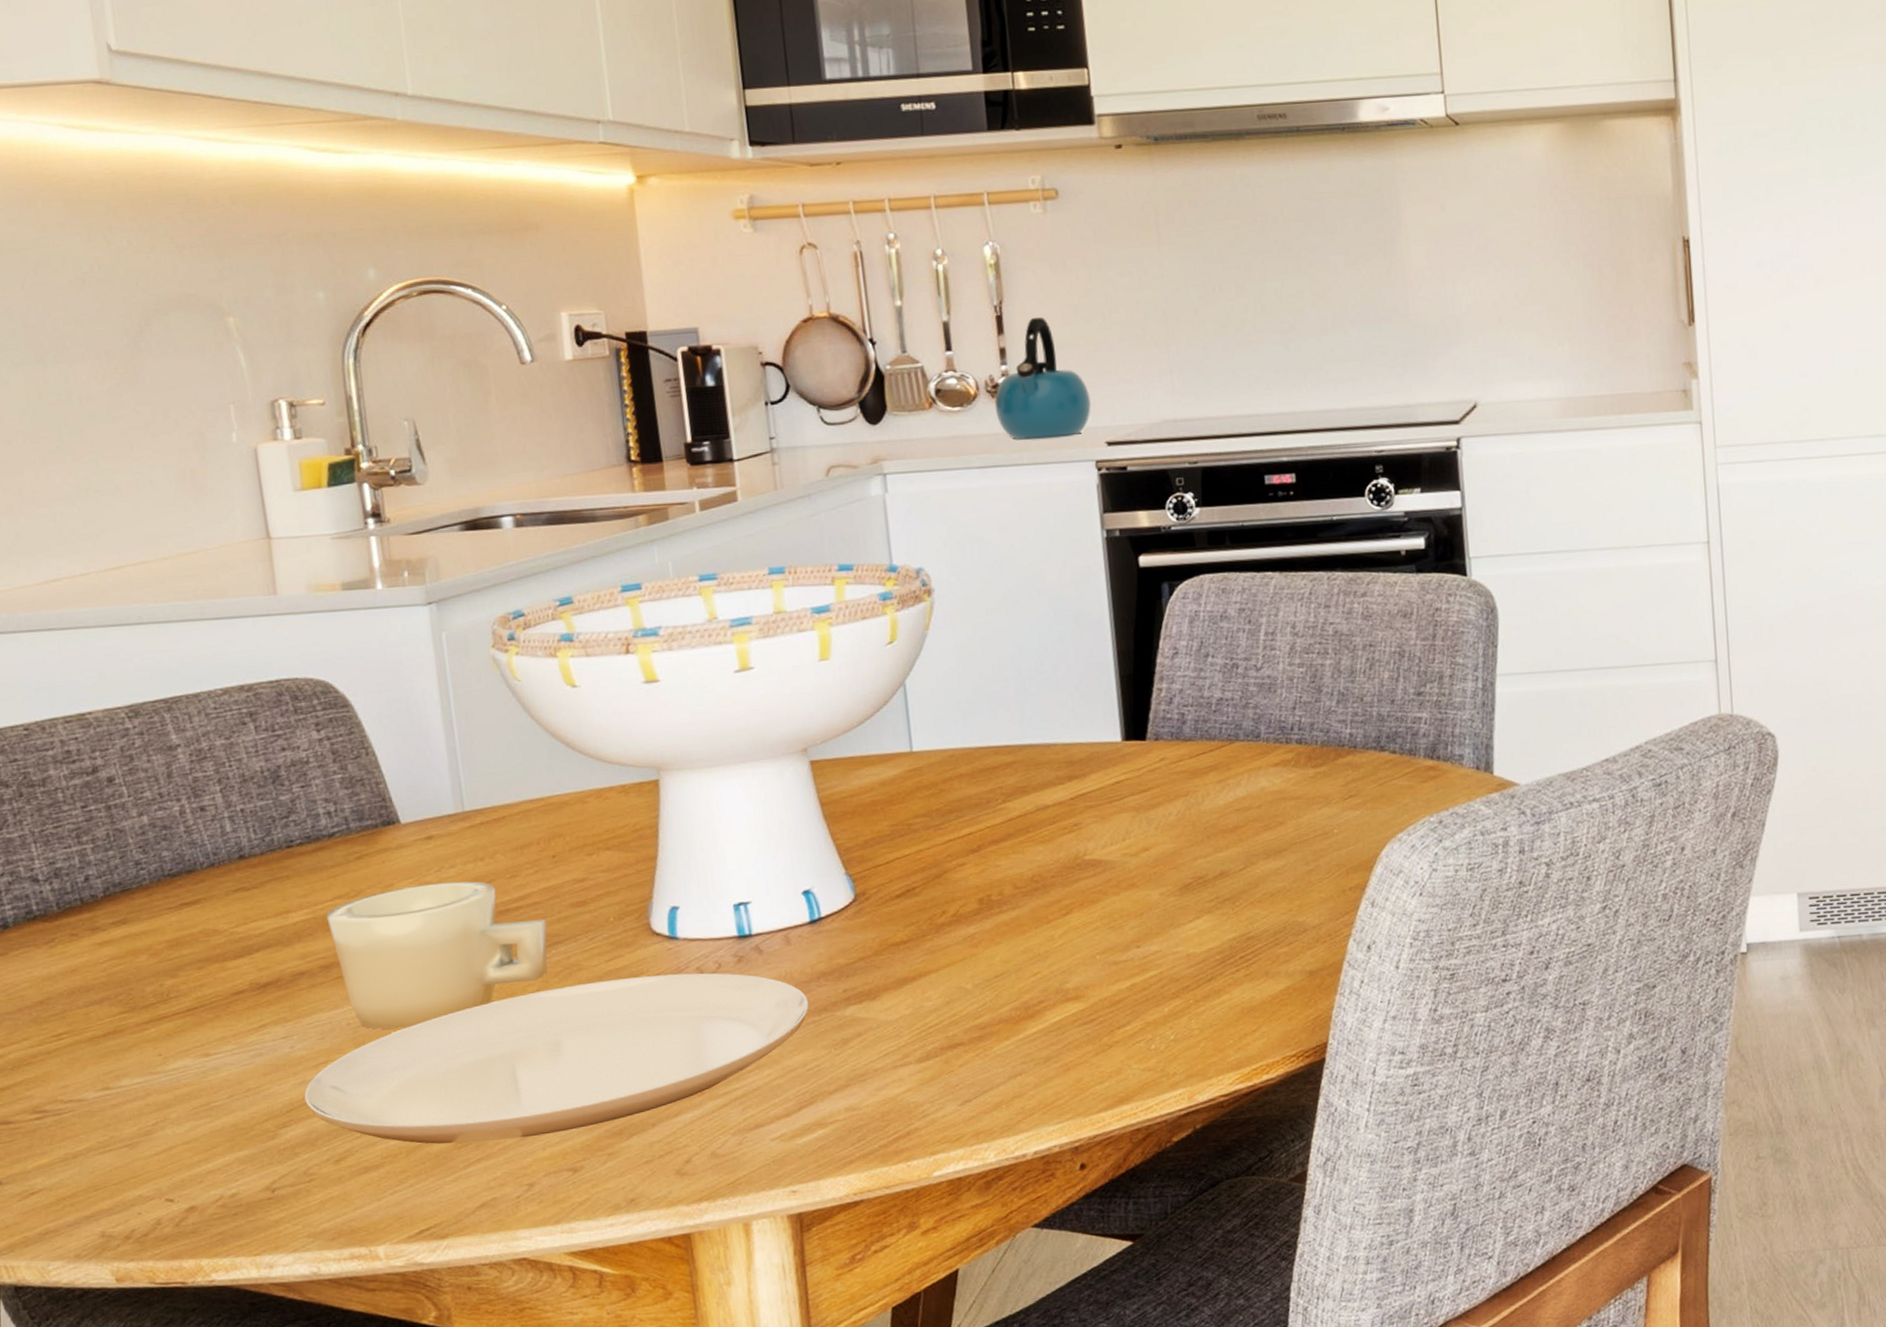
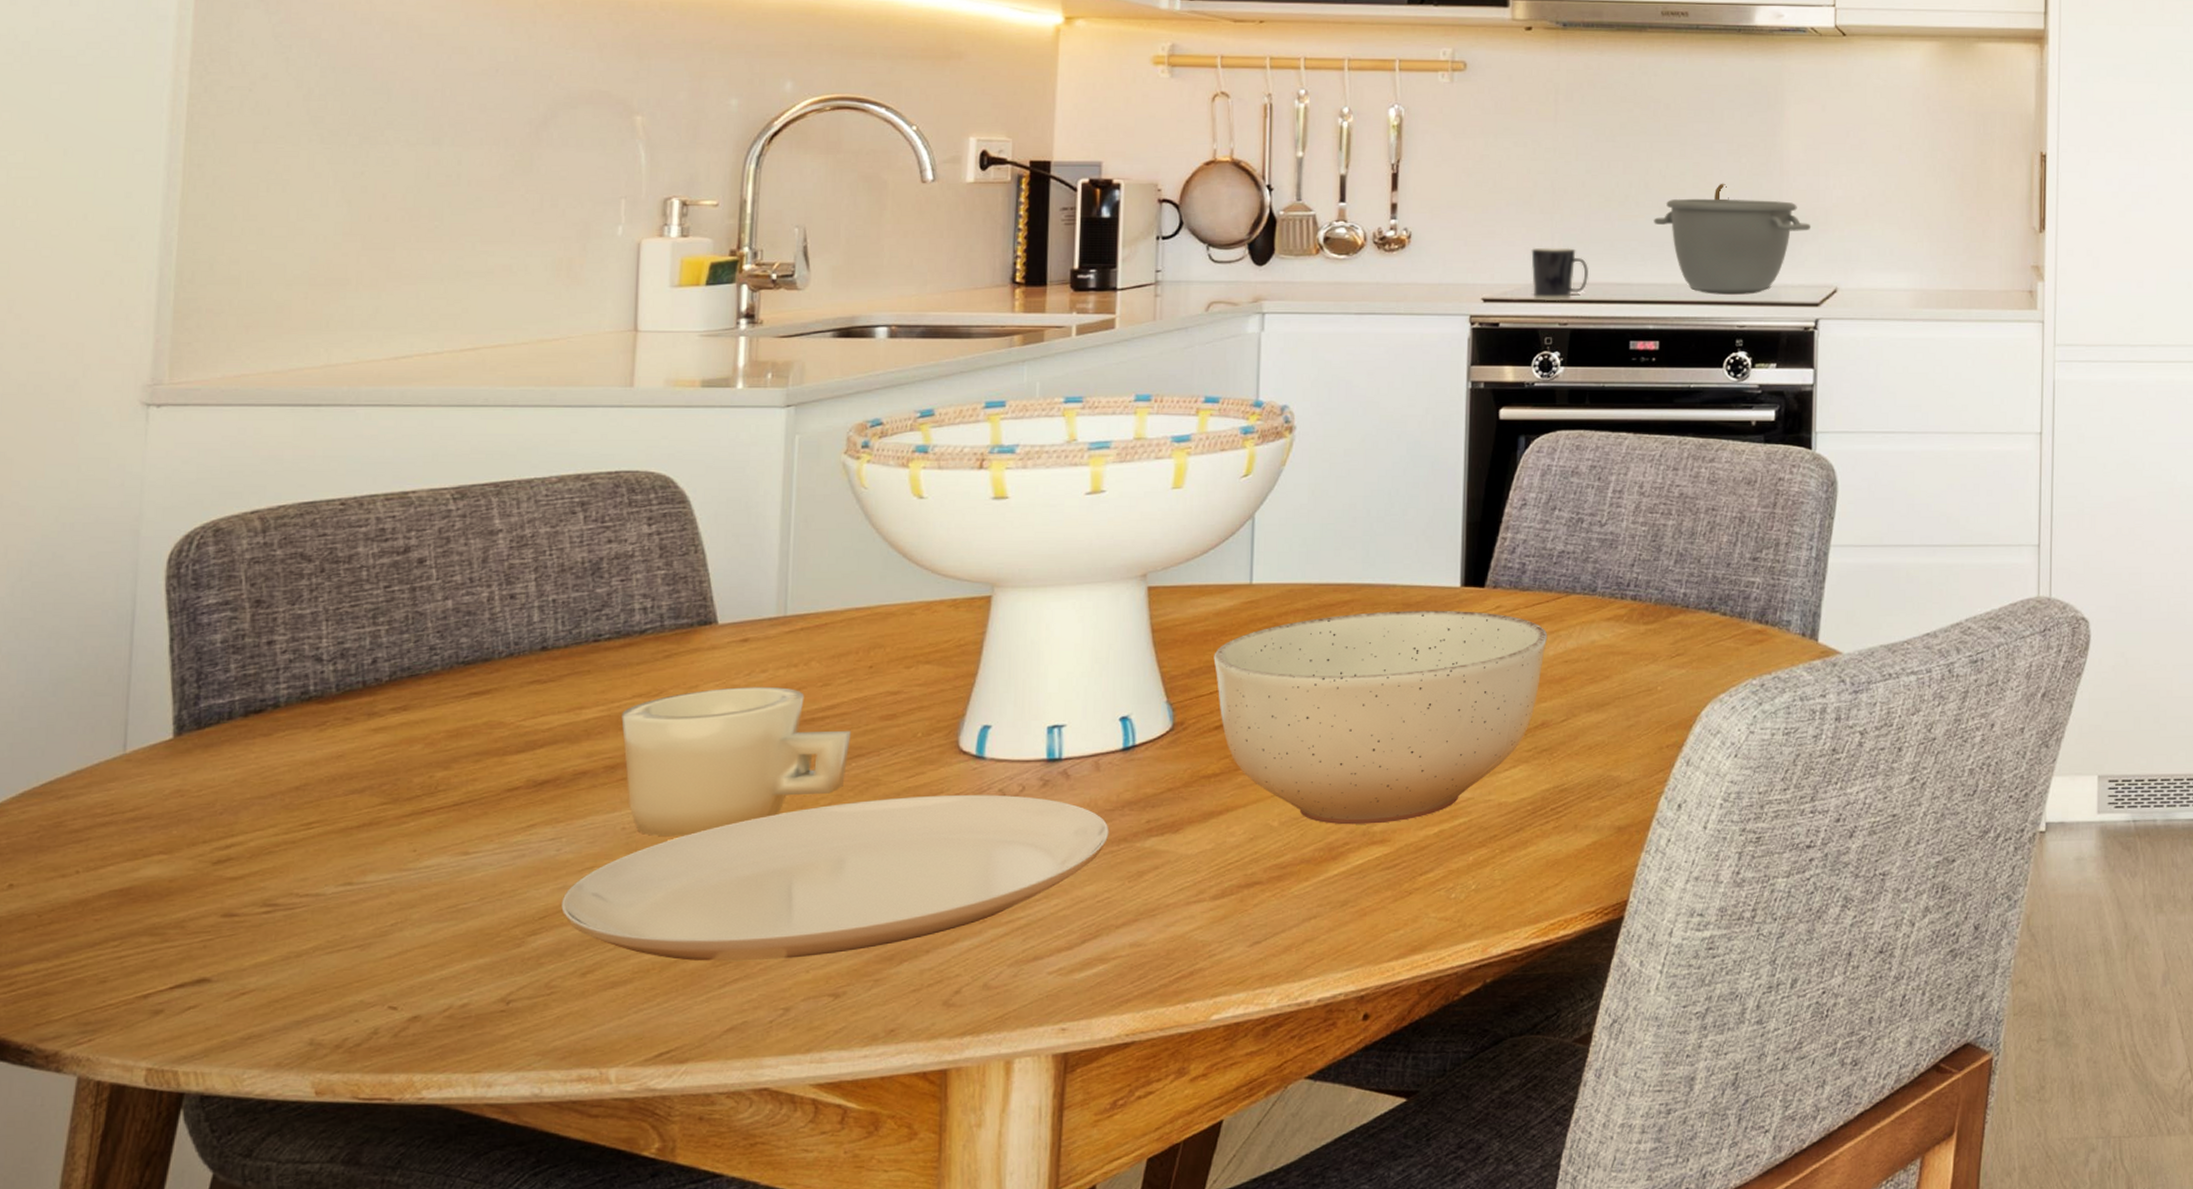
bowl: none [885,765,1216,984] -> present [1213,610,1548,825]
kettle: present [994,318,1091,441] -> none [1379,178,1472,292]
mug: none [1150,380,1214,440] -> present [1531,247,1588,302]
cooking pot: none [1275,298,1442,420] -> present [1654,183,1810,295]

